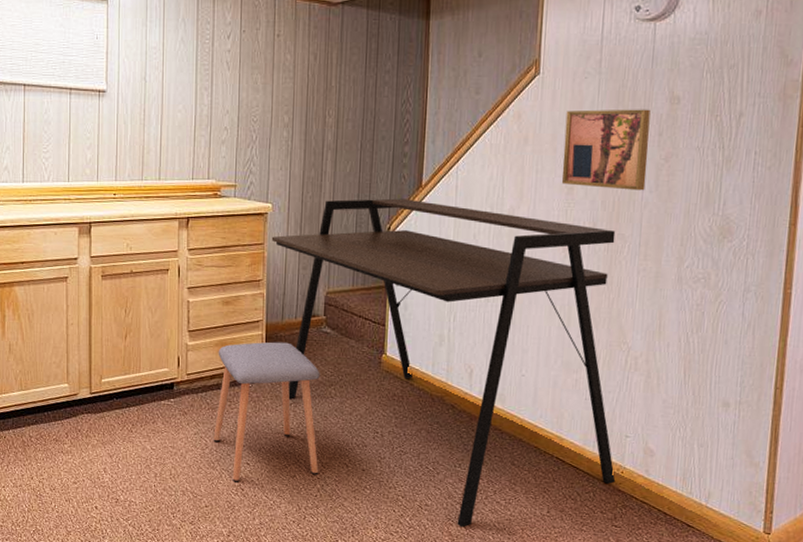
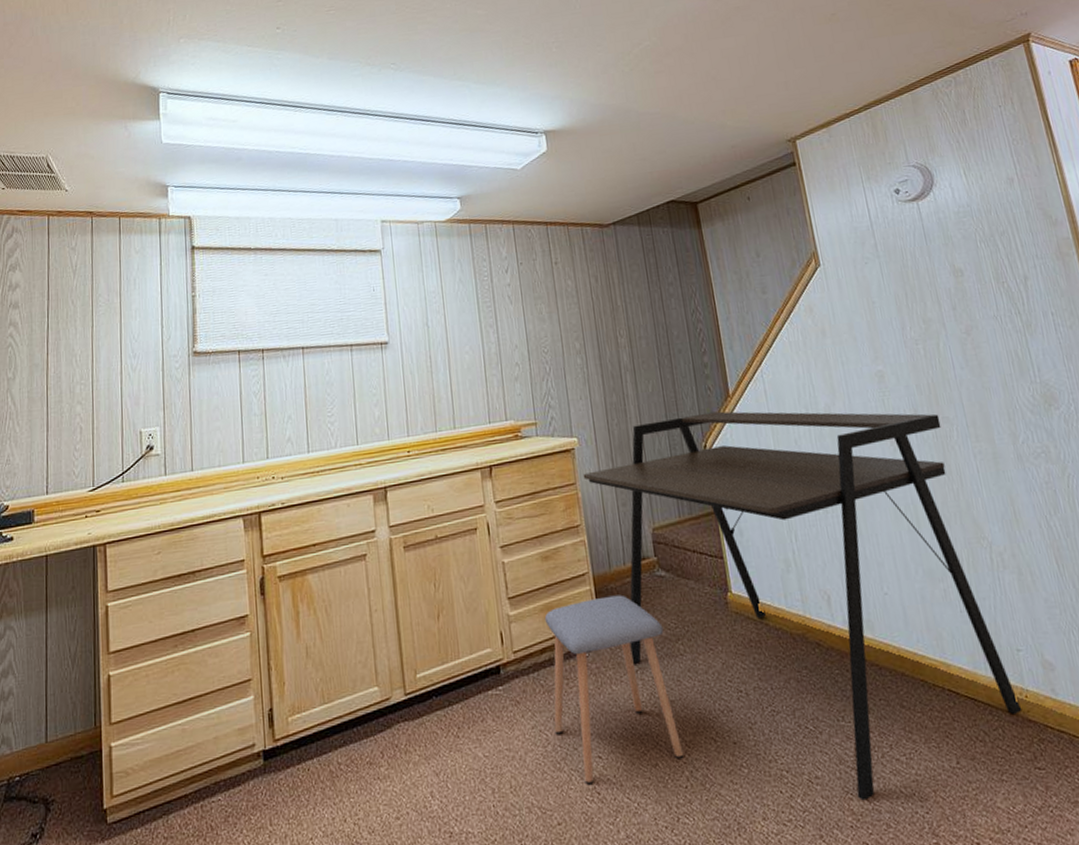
wall art: present [561,109,651,191] -> none [856,285,956,373]

